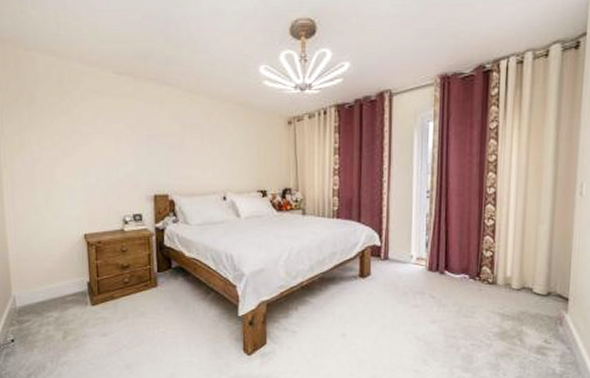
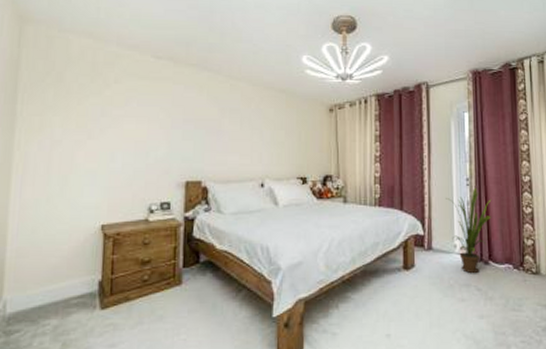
house plant: none [404,199,452,283] -> present [446,187,492,274]

